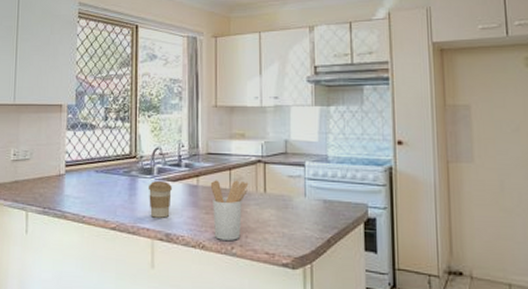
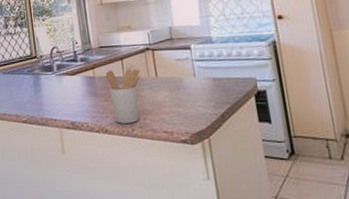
coffee cup: present [148,181,172,218] -> none [50,76,73,109]

